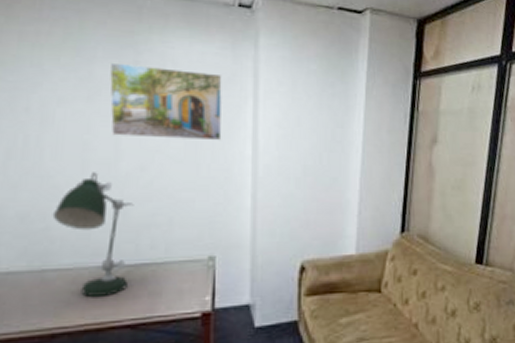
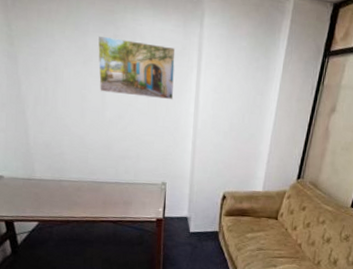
desk lamp: present [52,172,134,297] -> none [64,117,115,201]

